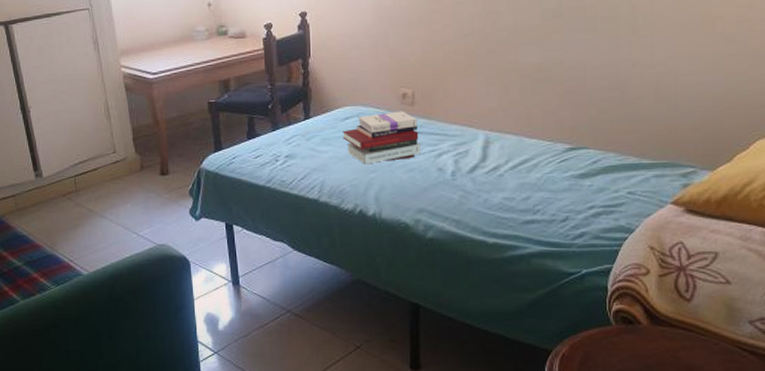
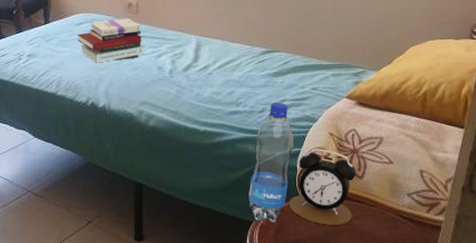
bottle: none [546,209,605,353] -> present [247,102,294,223]
alarm clock: none [597,265,683,357] -> present [289,148,357,226]

